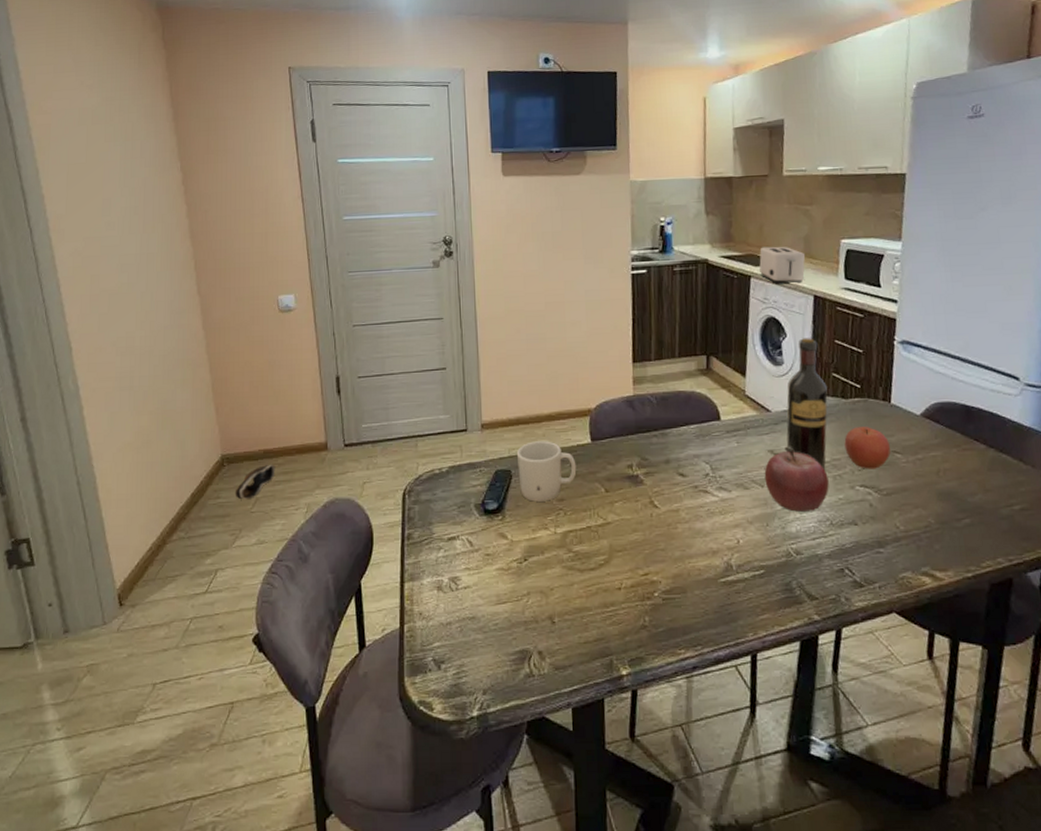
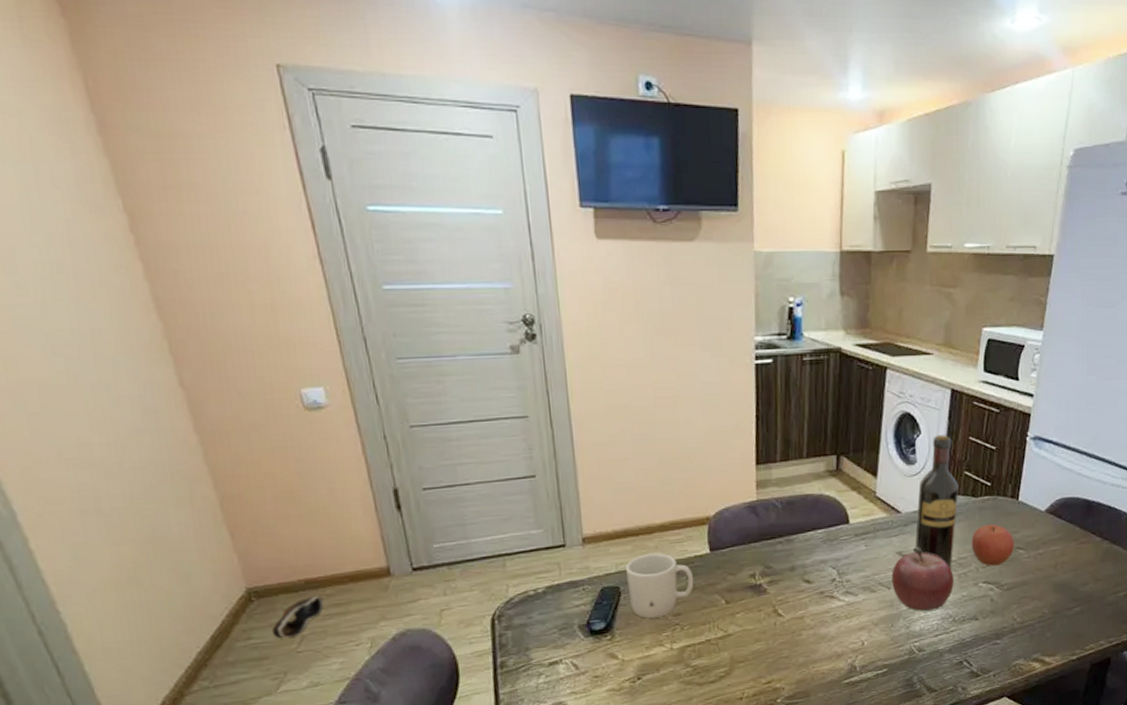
toaster: present [759,246,806,284] -> none [896,334,946,376]

